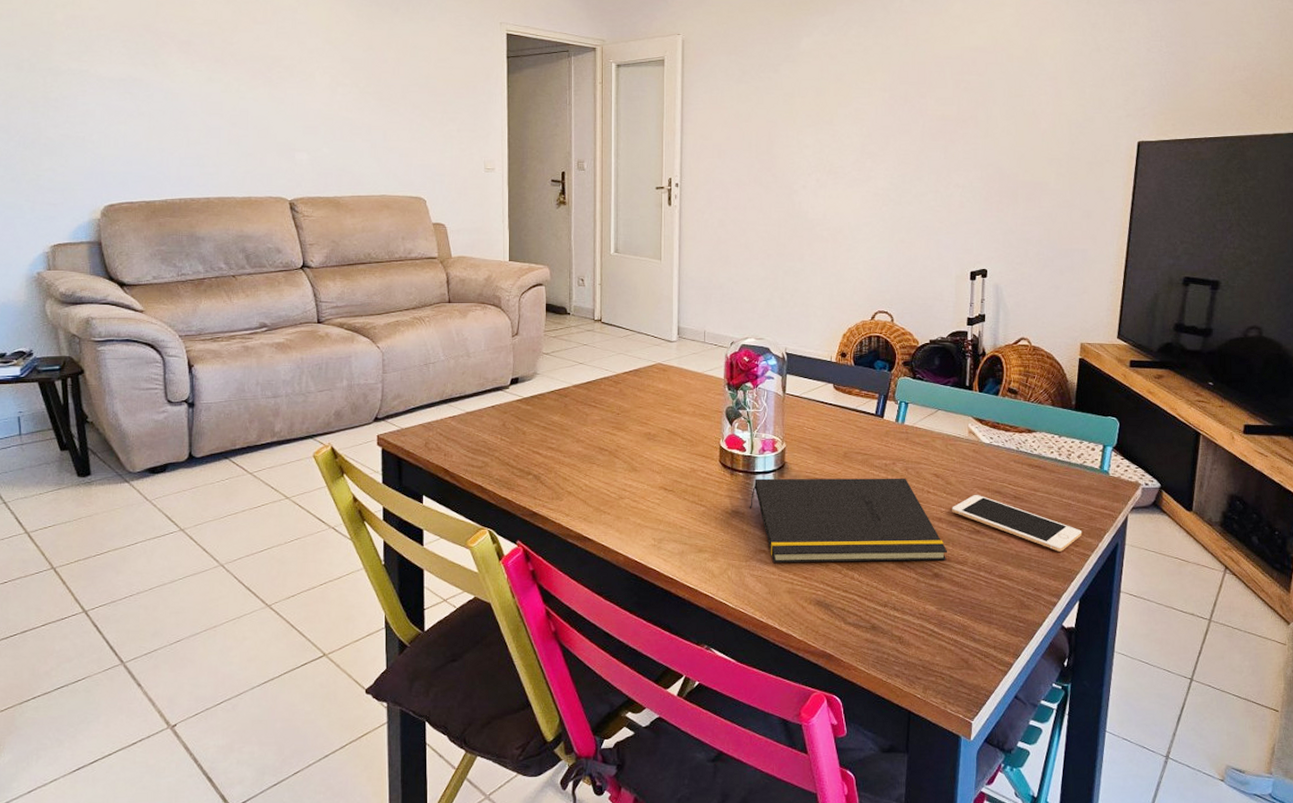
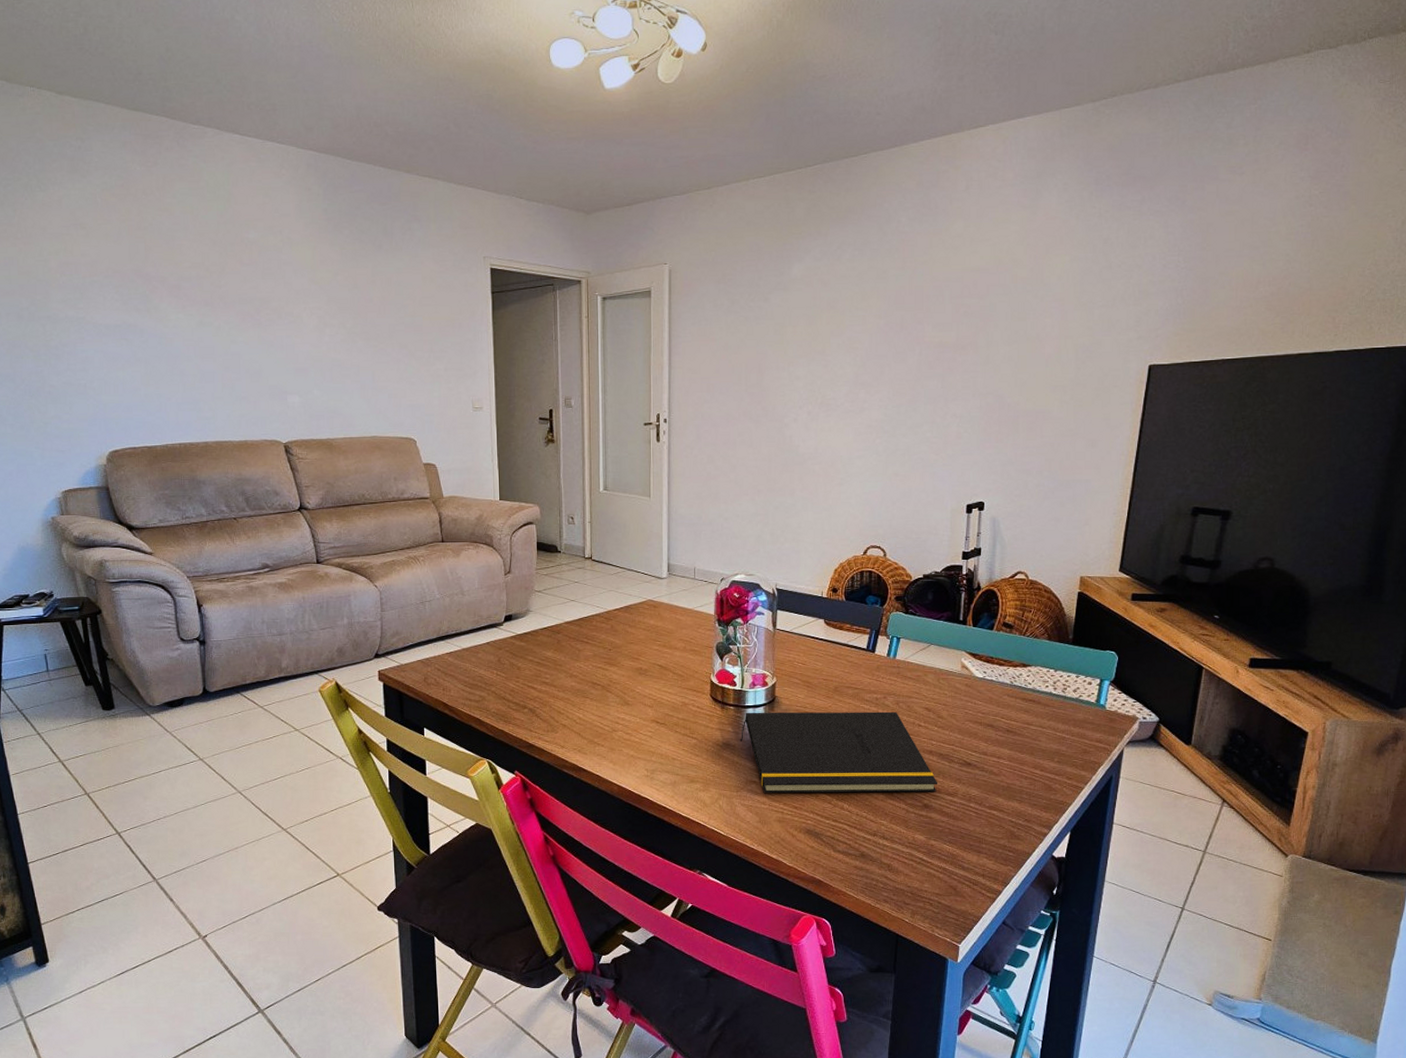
cell phone: present [952,494,1082,552] -> none [943,727,1076,784]

